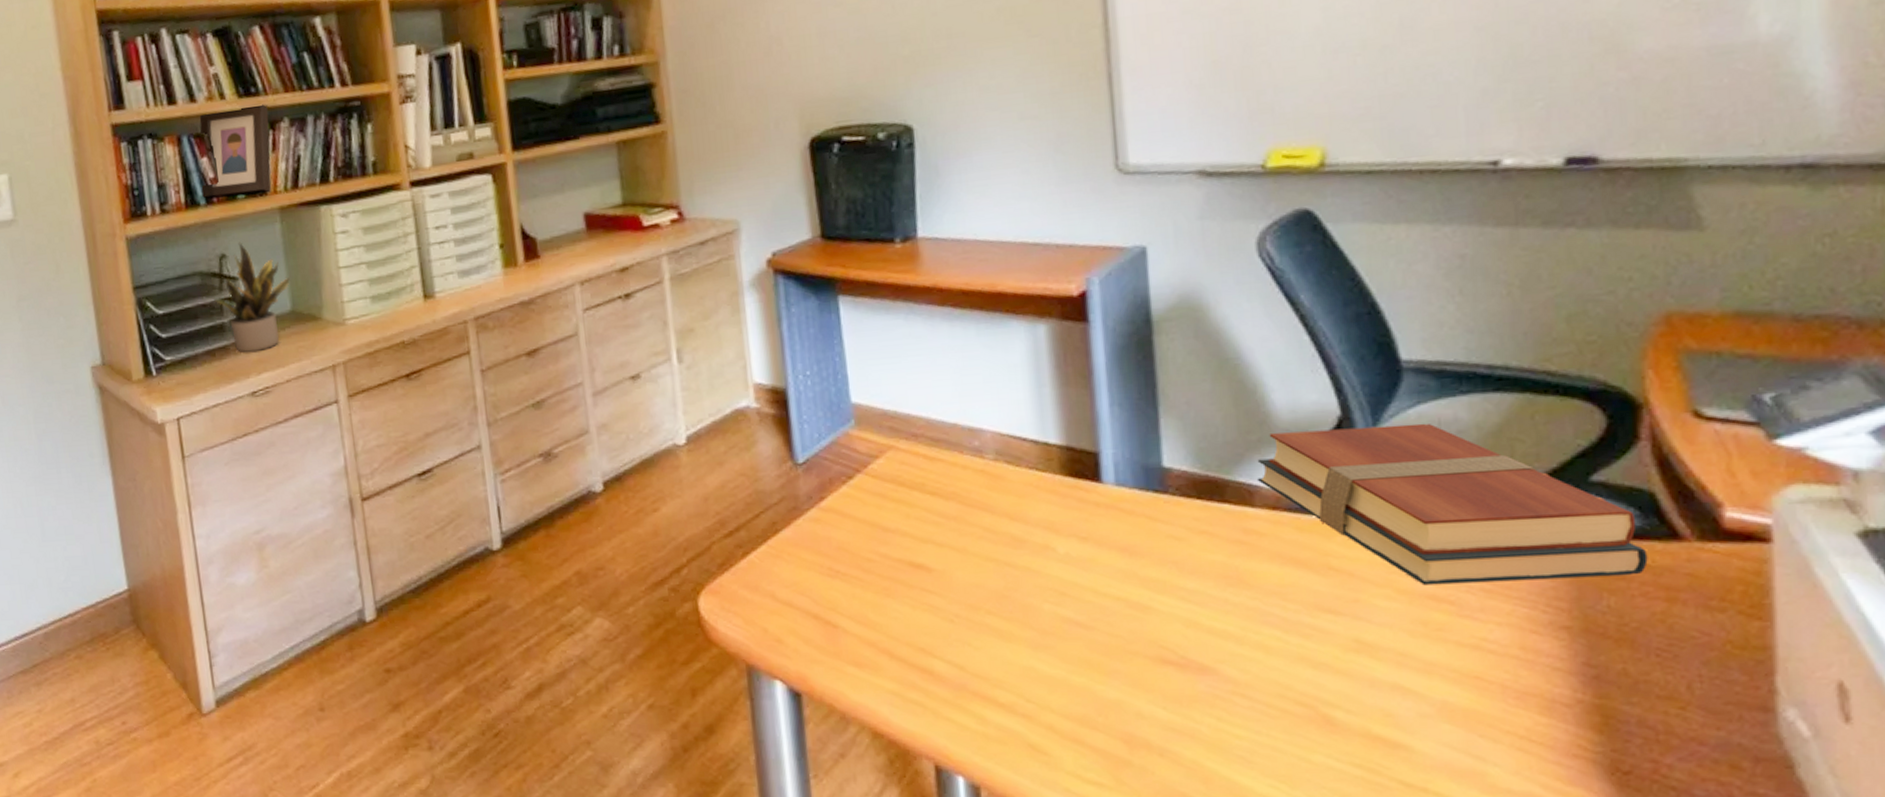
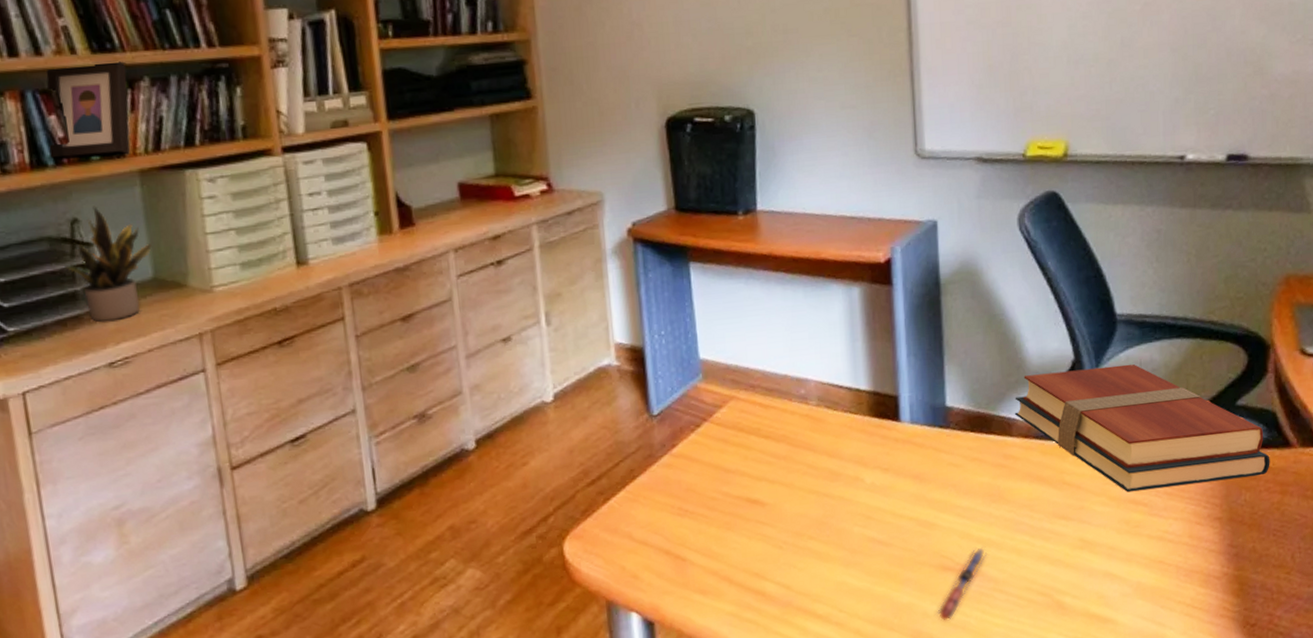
pen: none [1155,639,1223,726] -> present [937,547,988,621]

